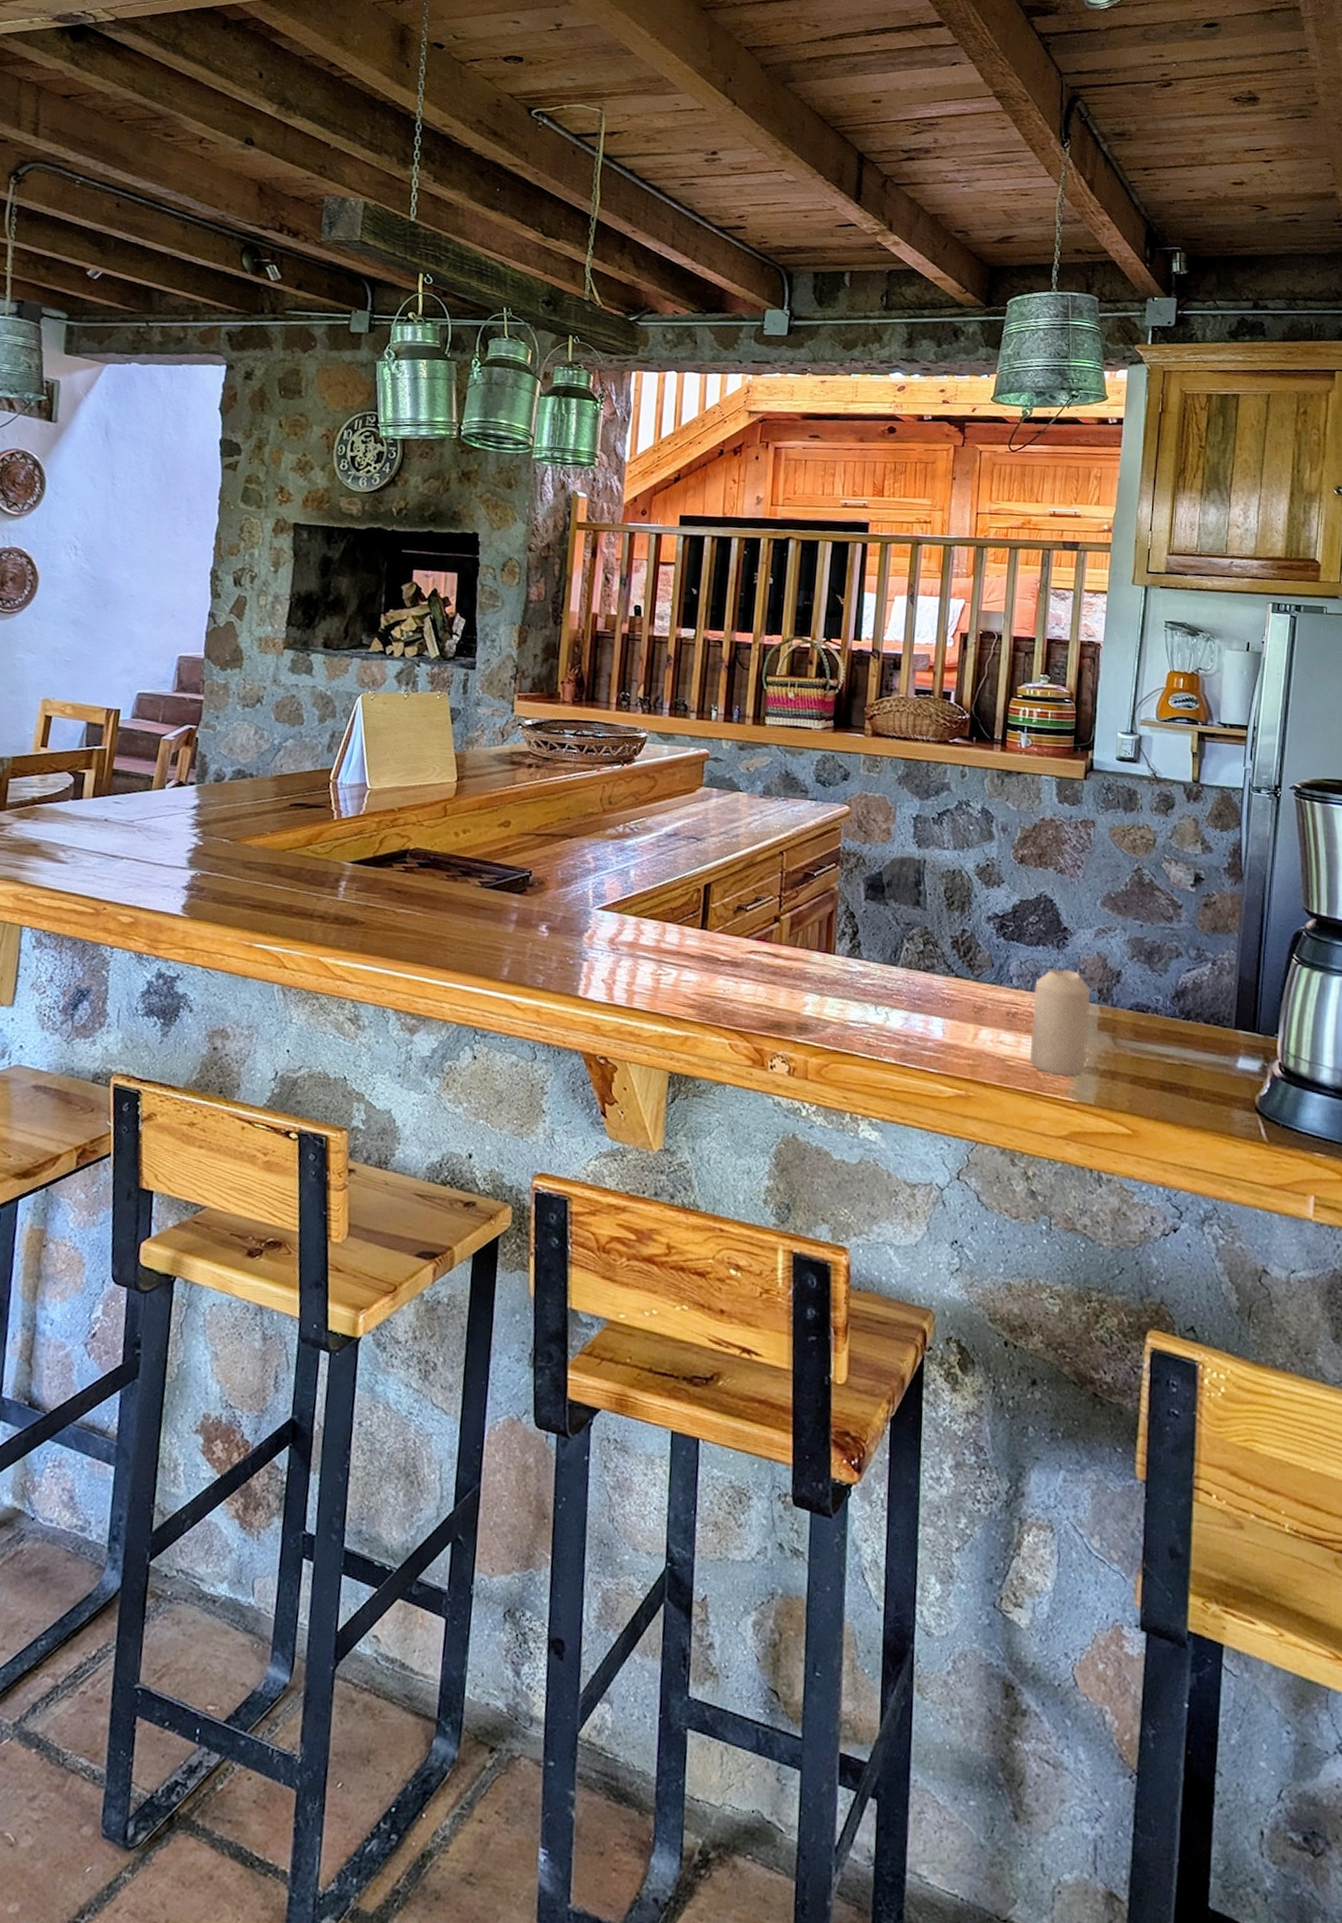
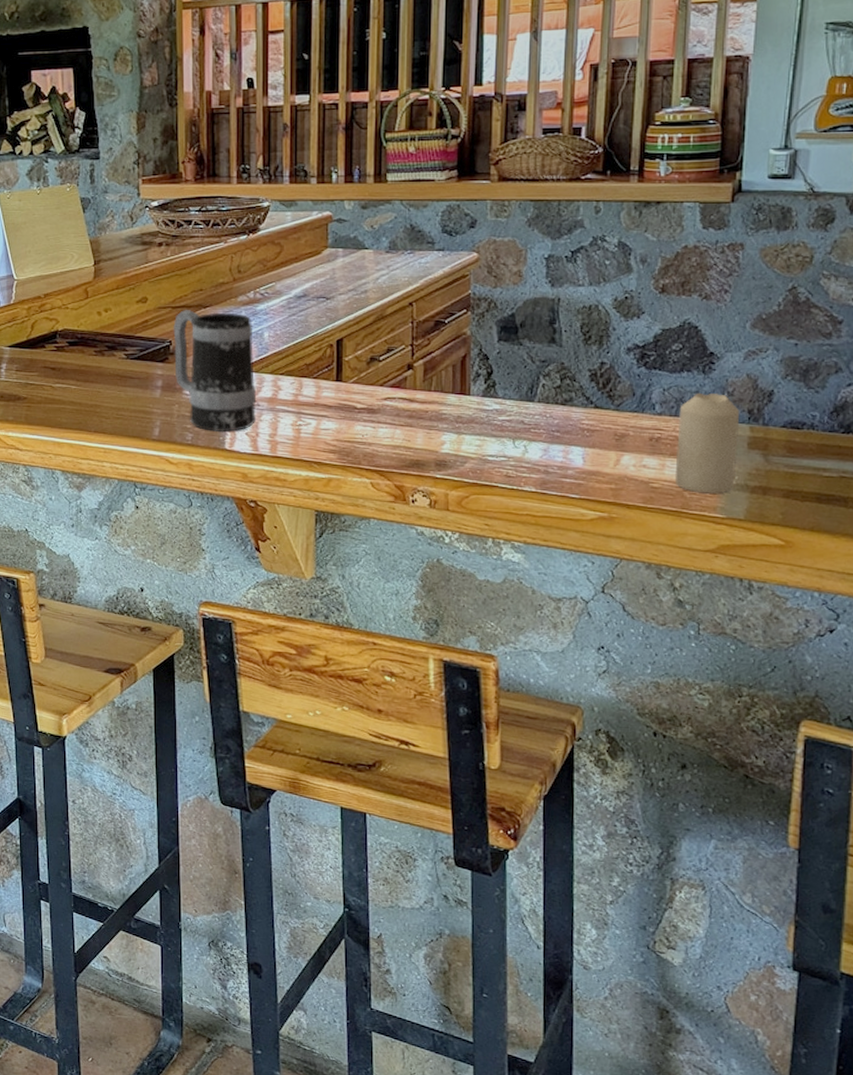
mug: none [532,837,619,977] -> present [173,309,257,433]

